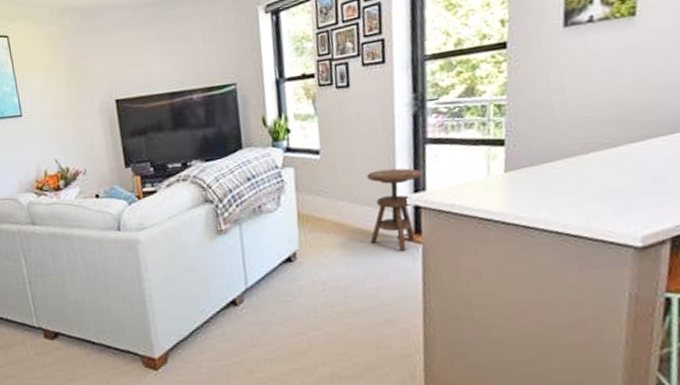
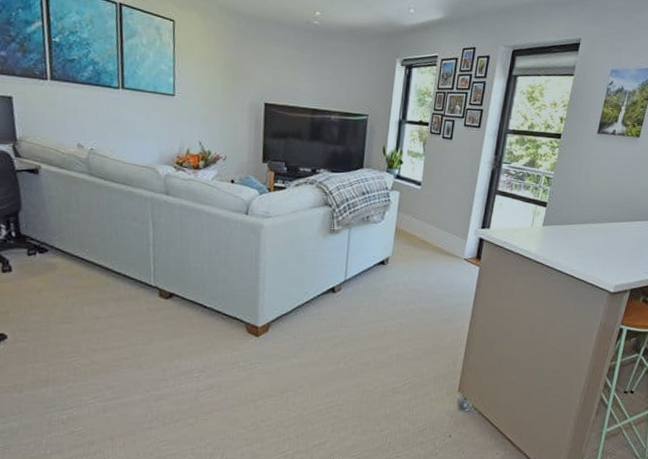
side table: present [366,168,423,251] -> none [445,206,490,270]

